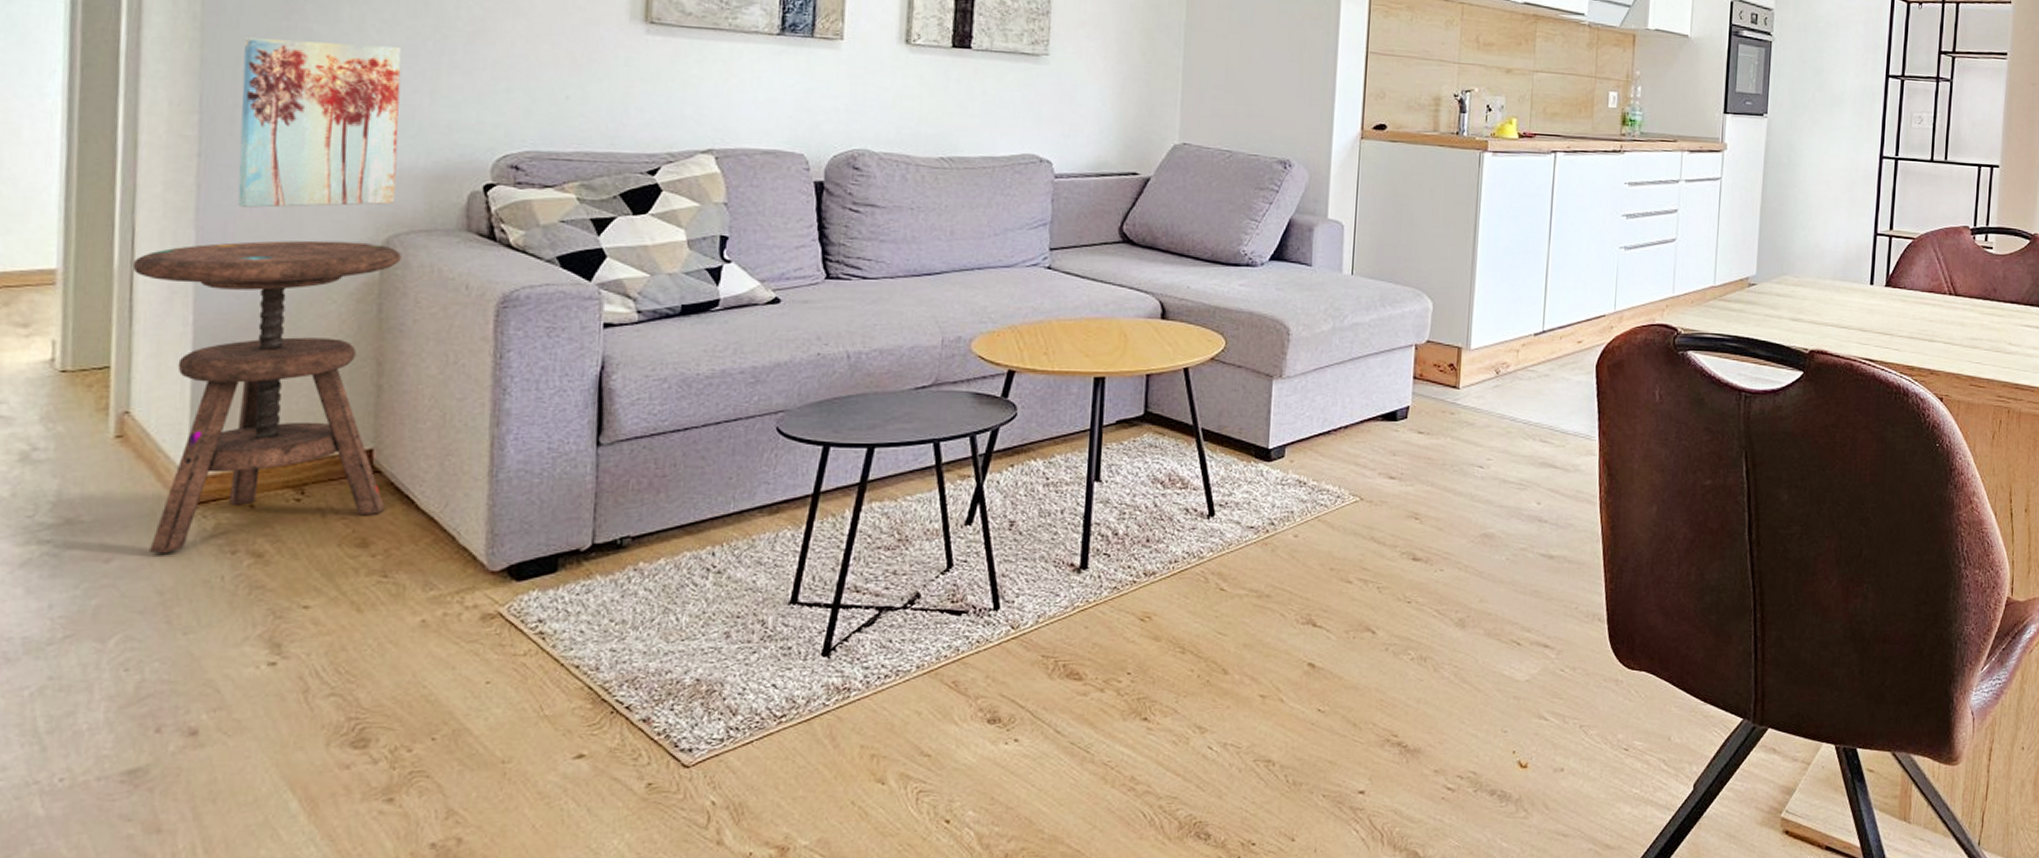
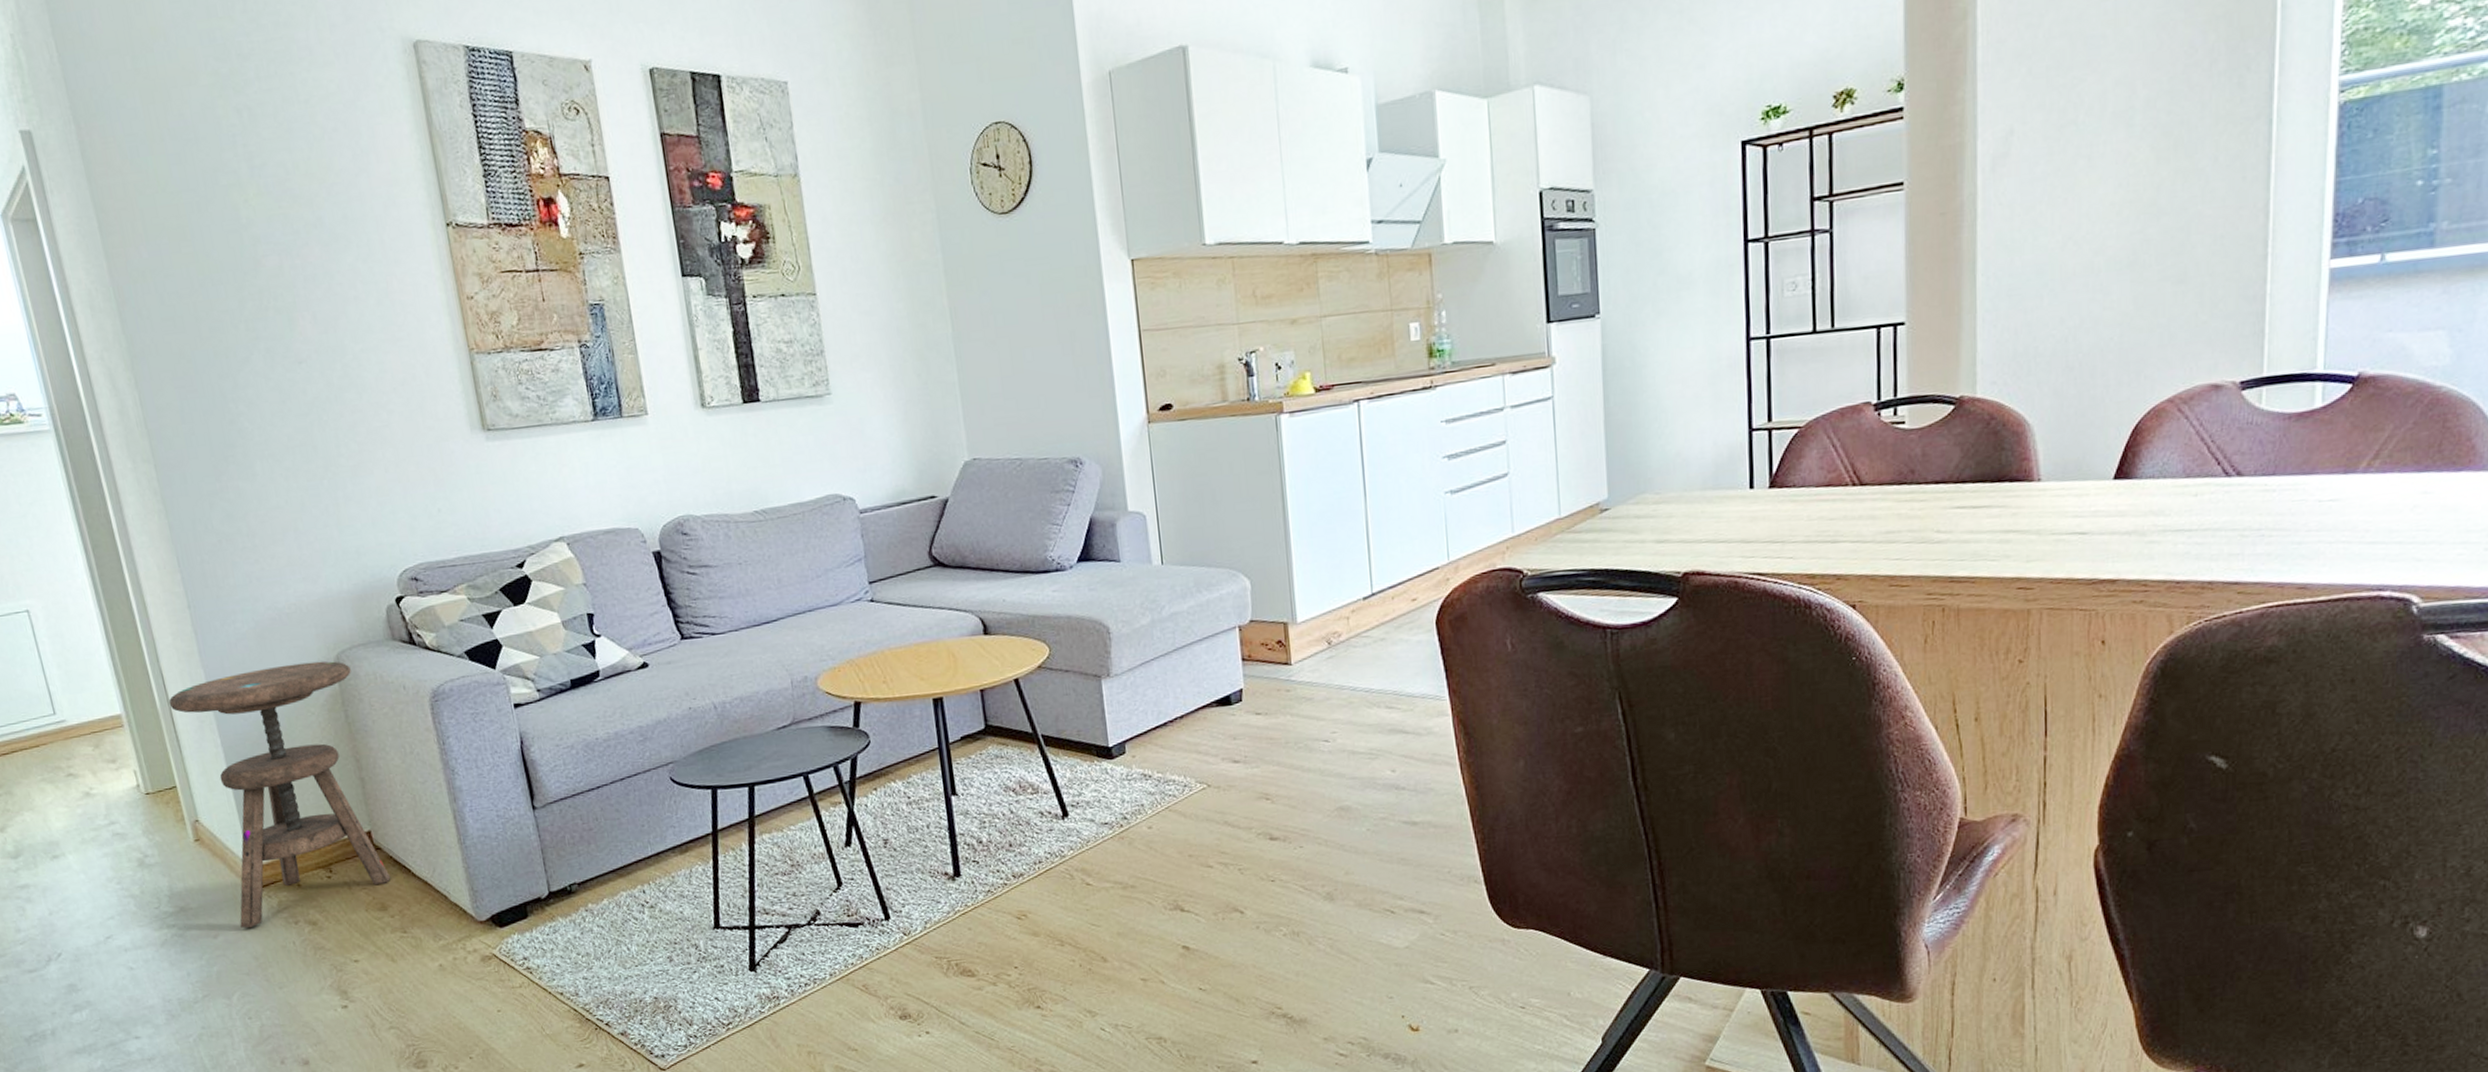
wall art: present [237,38,402,208] -> none [195,489,335,645]

